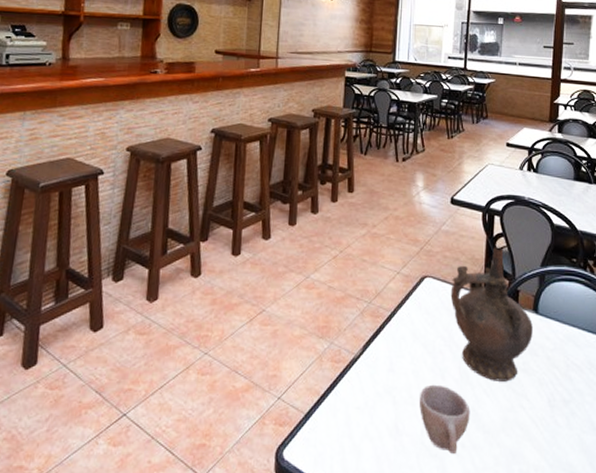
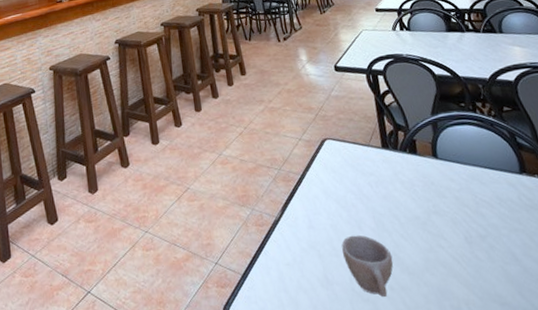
ceremonial vessel: present [450,247,533,382] -> none [350,103,438,226]

